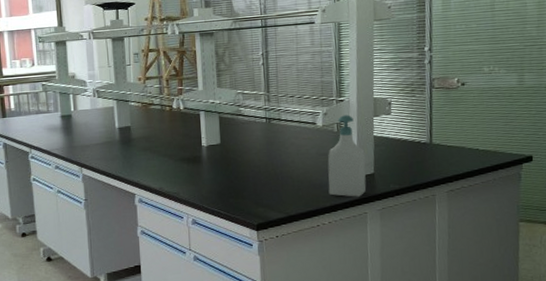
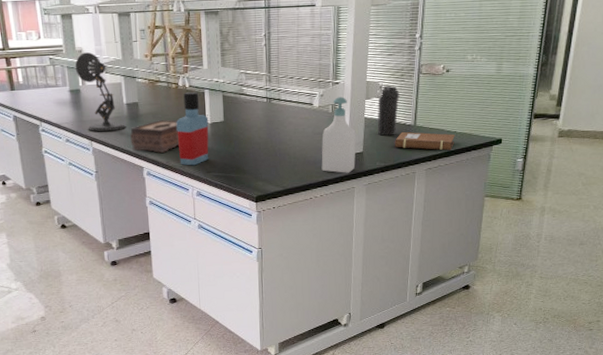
desk lamp: none [67,77,117,158] -> present [75,52,125,132]
tissue box: none [122,143,174,179] -> present [130,120,180,153]
bottle: none [170,114,205,192] -> present [176,91,209,166]
water bottle: none [386,101,412,155] -> present [377,84,400,136]
notebook: none [409,150,478,170] -> present [395,132,455,151]

